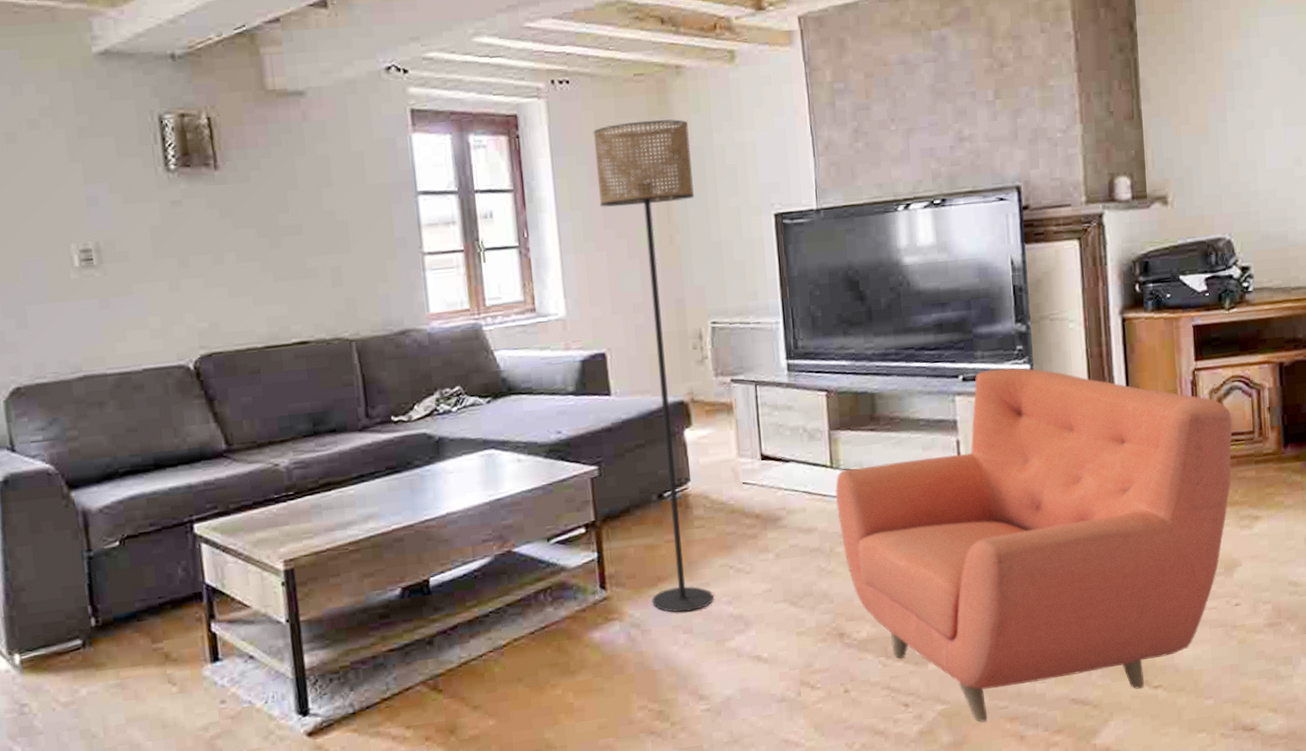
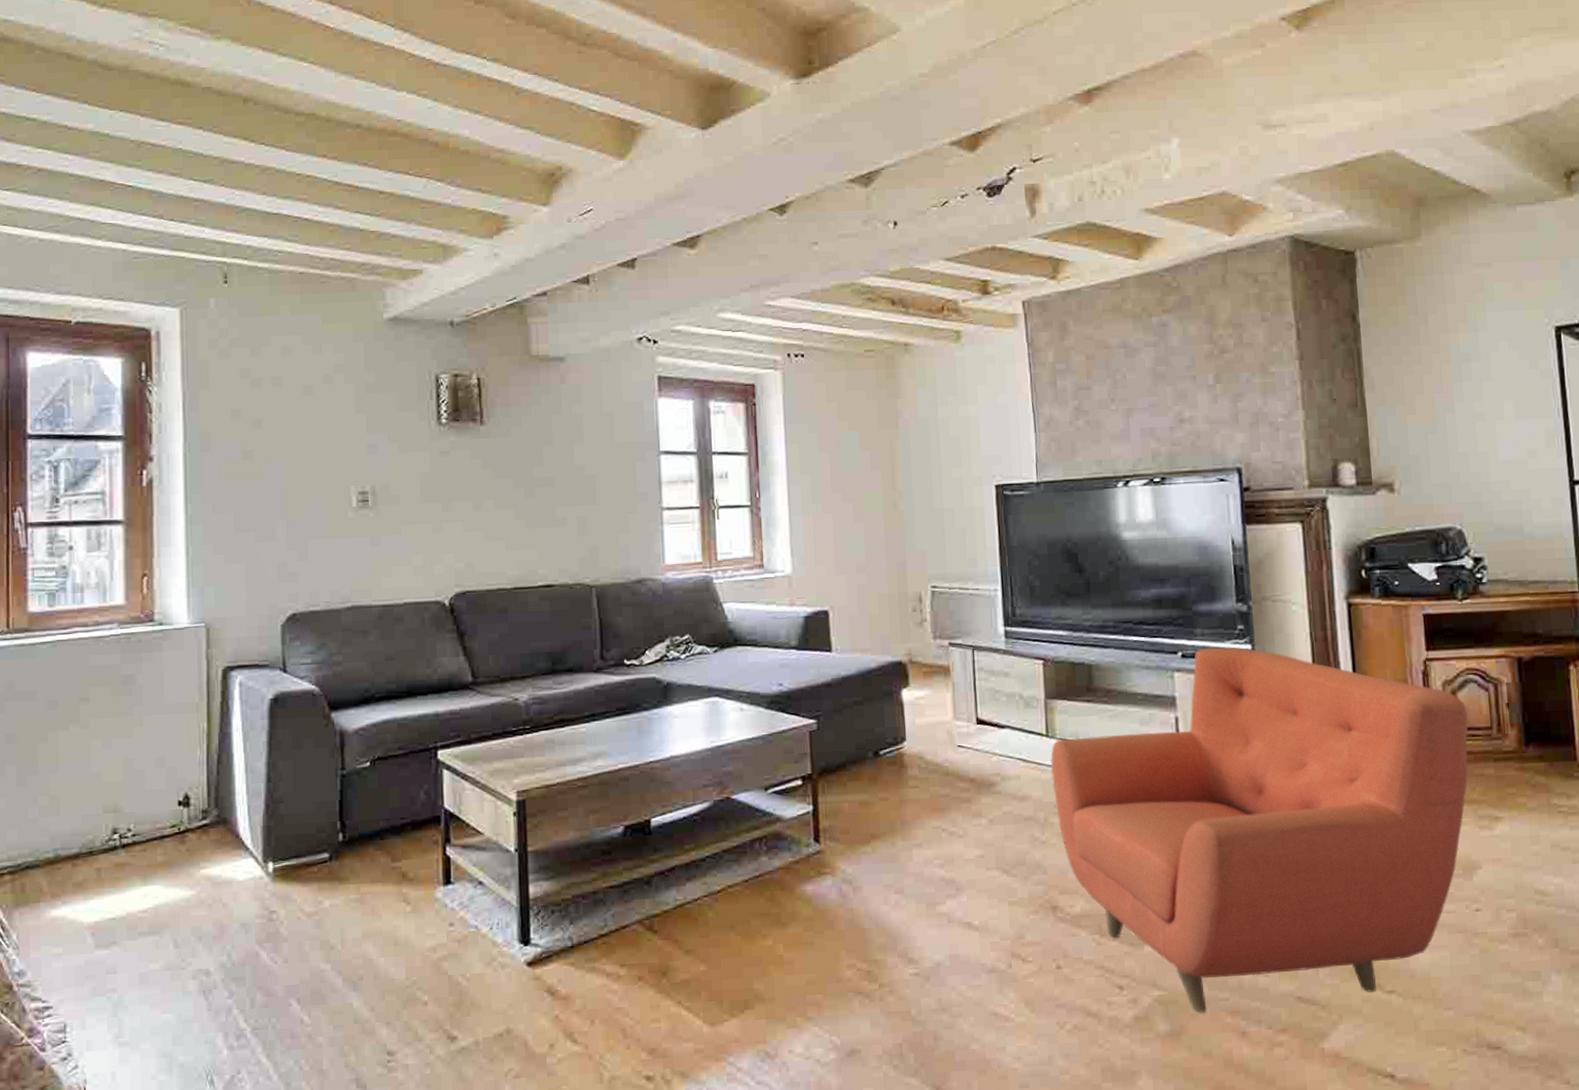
floor lamp: present [593,119,714,613] -> none [824,393,926,872]

